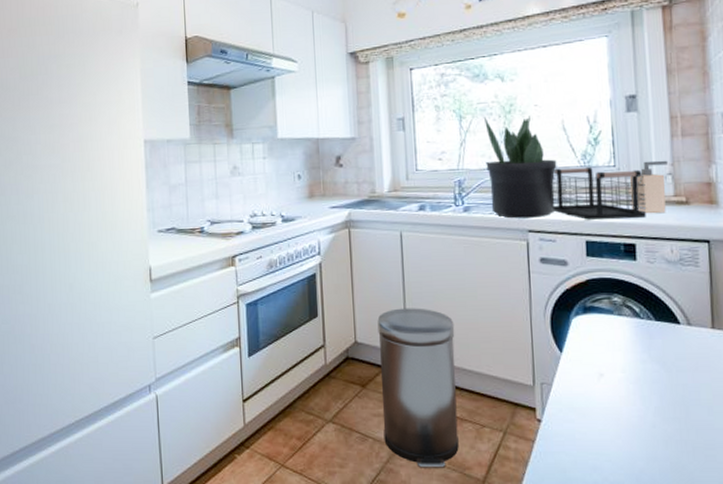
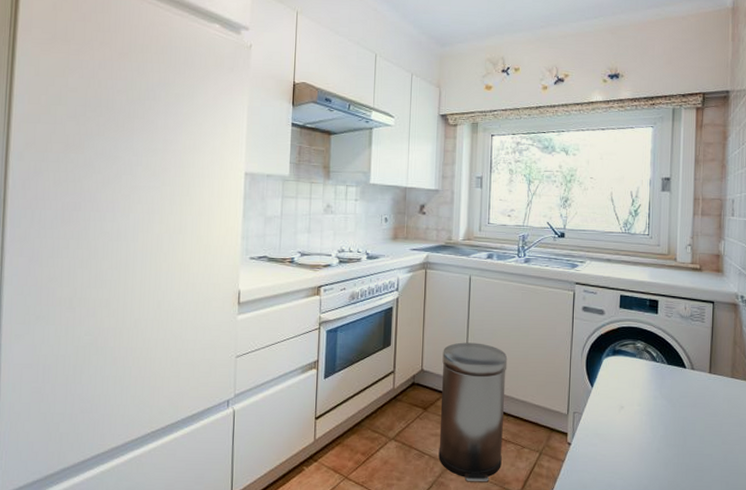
planter: present [483,116,557,219] -> none [546,183,604,273]
dish rack: present [552,166,647,221] -> none [597,232,670,280]
soap dispenser: present [630,160,669,214] -> none [658,233,690,277]

